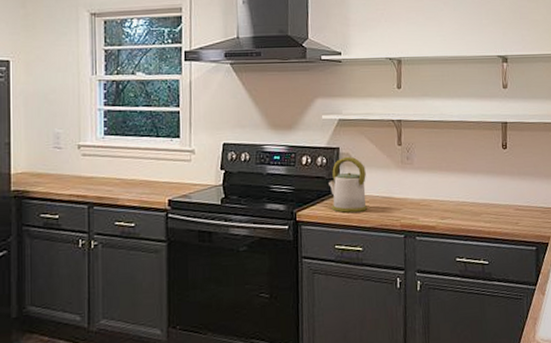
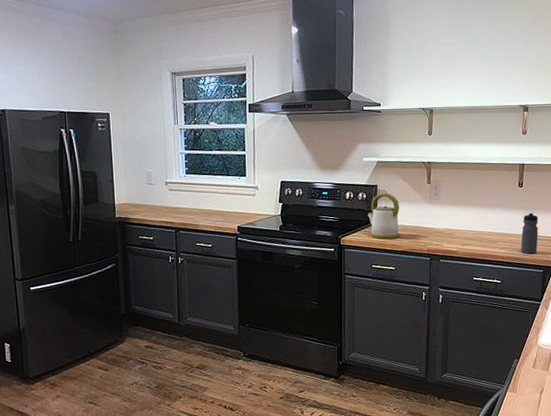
water bottle: none [508,179,528,228] -> present [521,212,538,254]

